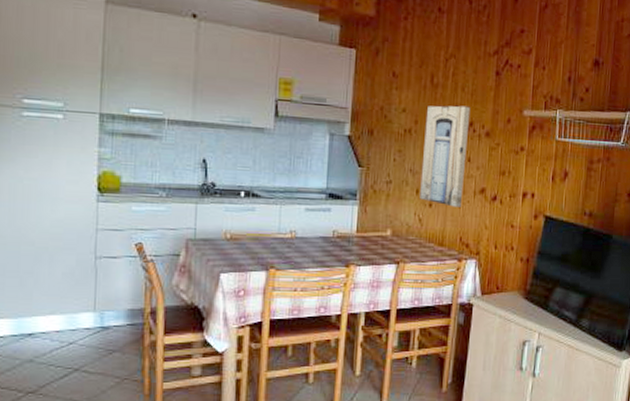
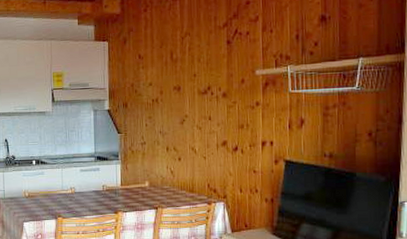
wall art: present [420,105,471,207] -> none [169,73,207,159]

